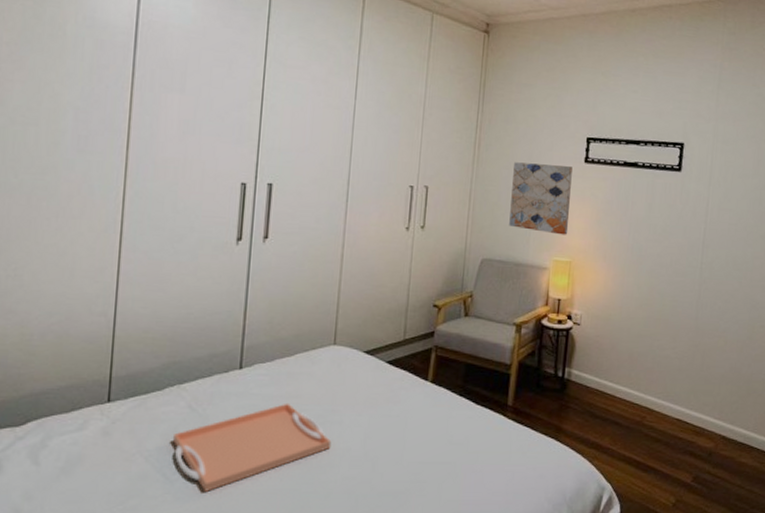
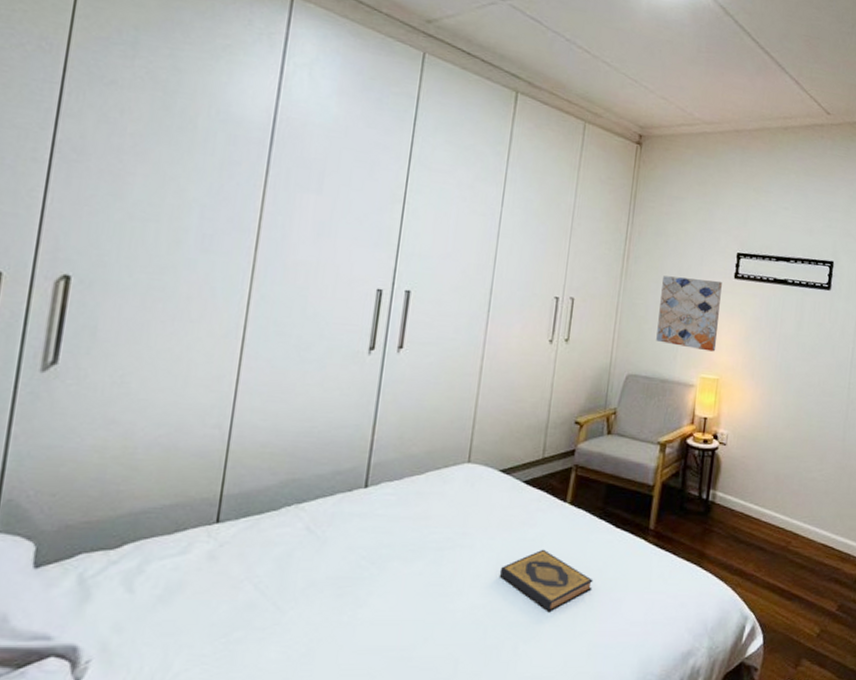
serving tray: present [172,403,332,492] -> none [286,525,461,622]
hardback book: none [367,424,456,483] -> present [499,549,594,613]

